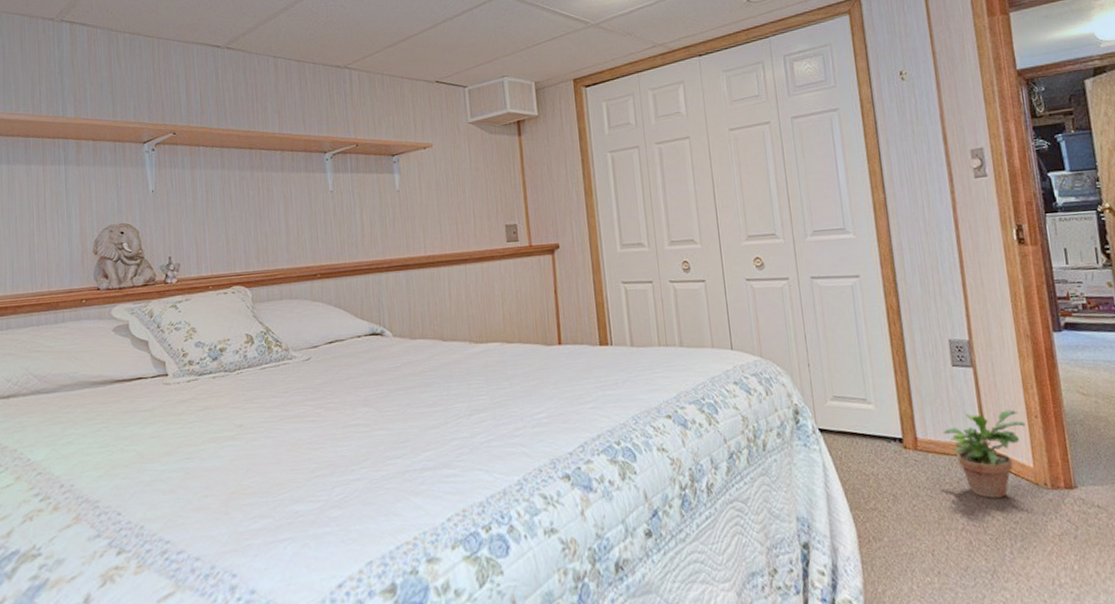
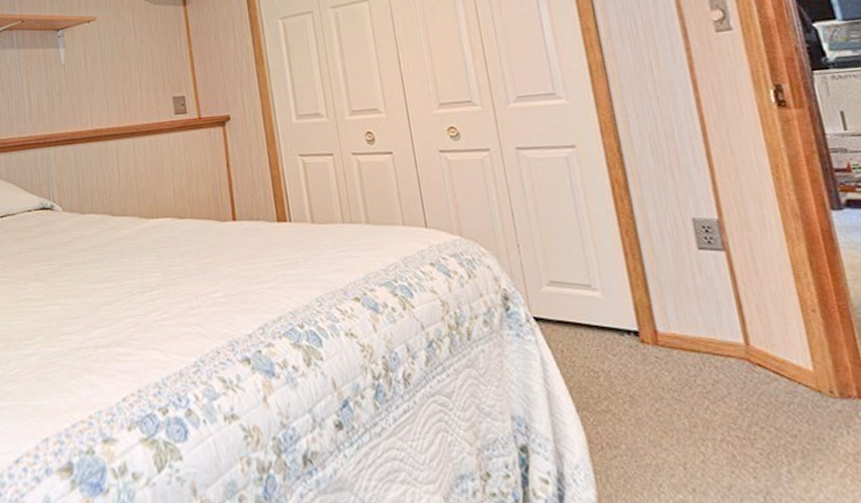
potted plant: present [943,409,1026,498] -> none [690,301,800,405]

